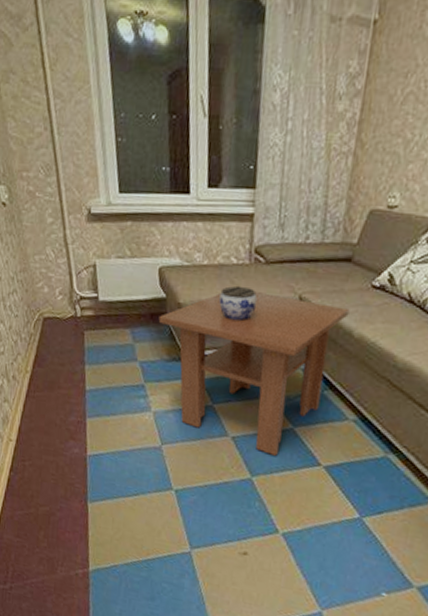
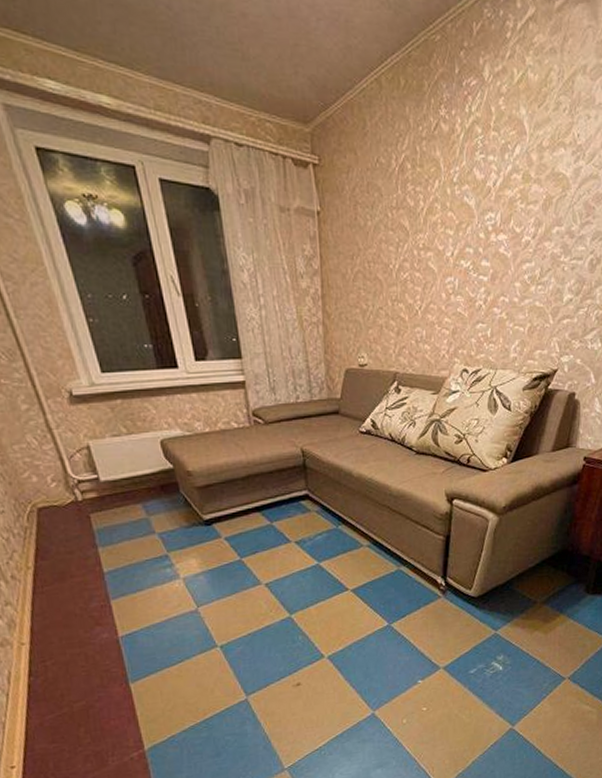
coffee table: present [158,292,350,456] -> none [169,450,346,591]
jar: present [219,285,258,322] -> none [227,447,264,480]

